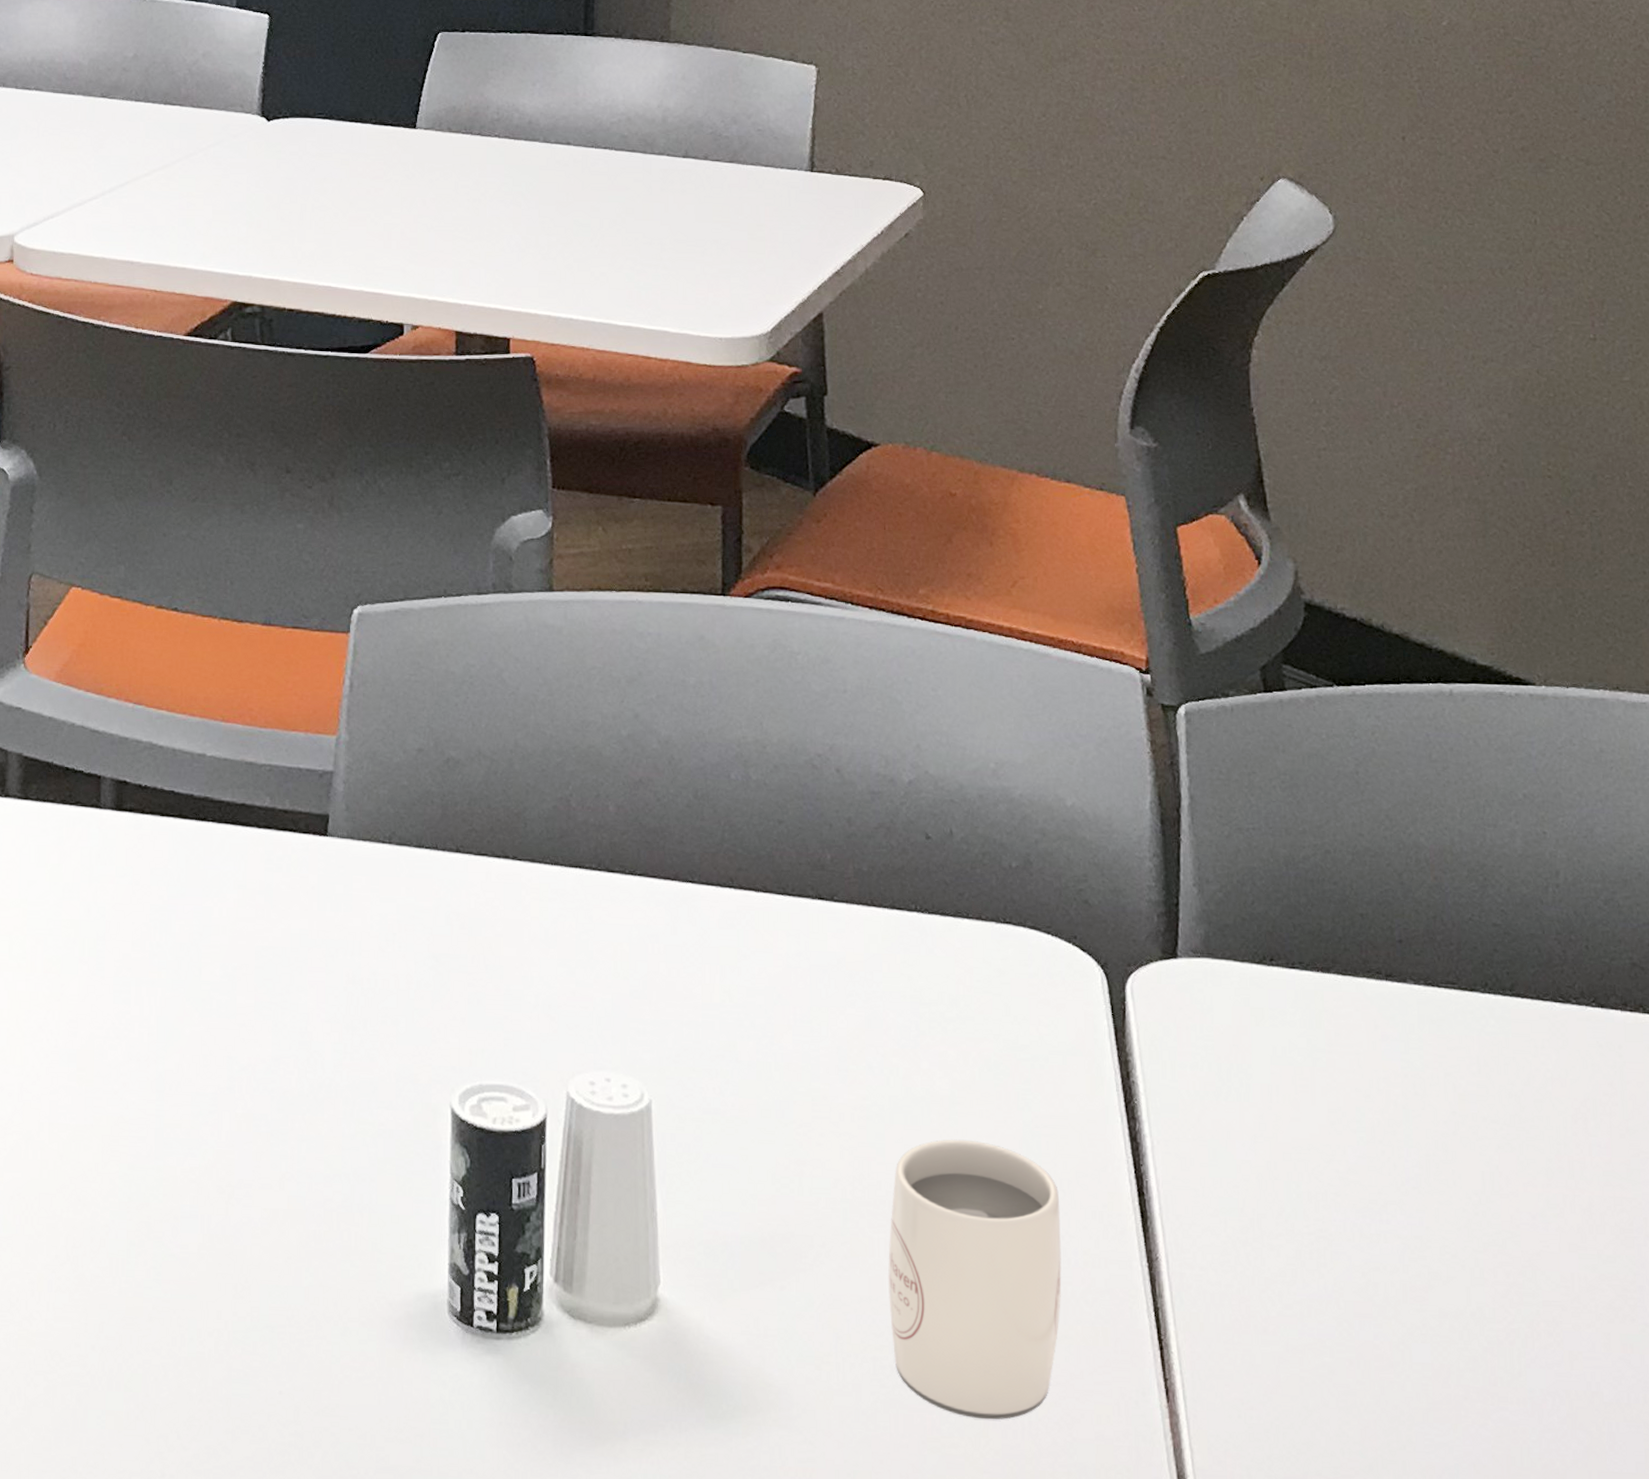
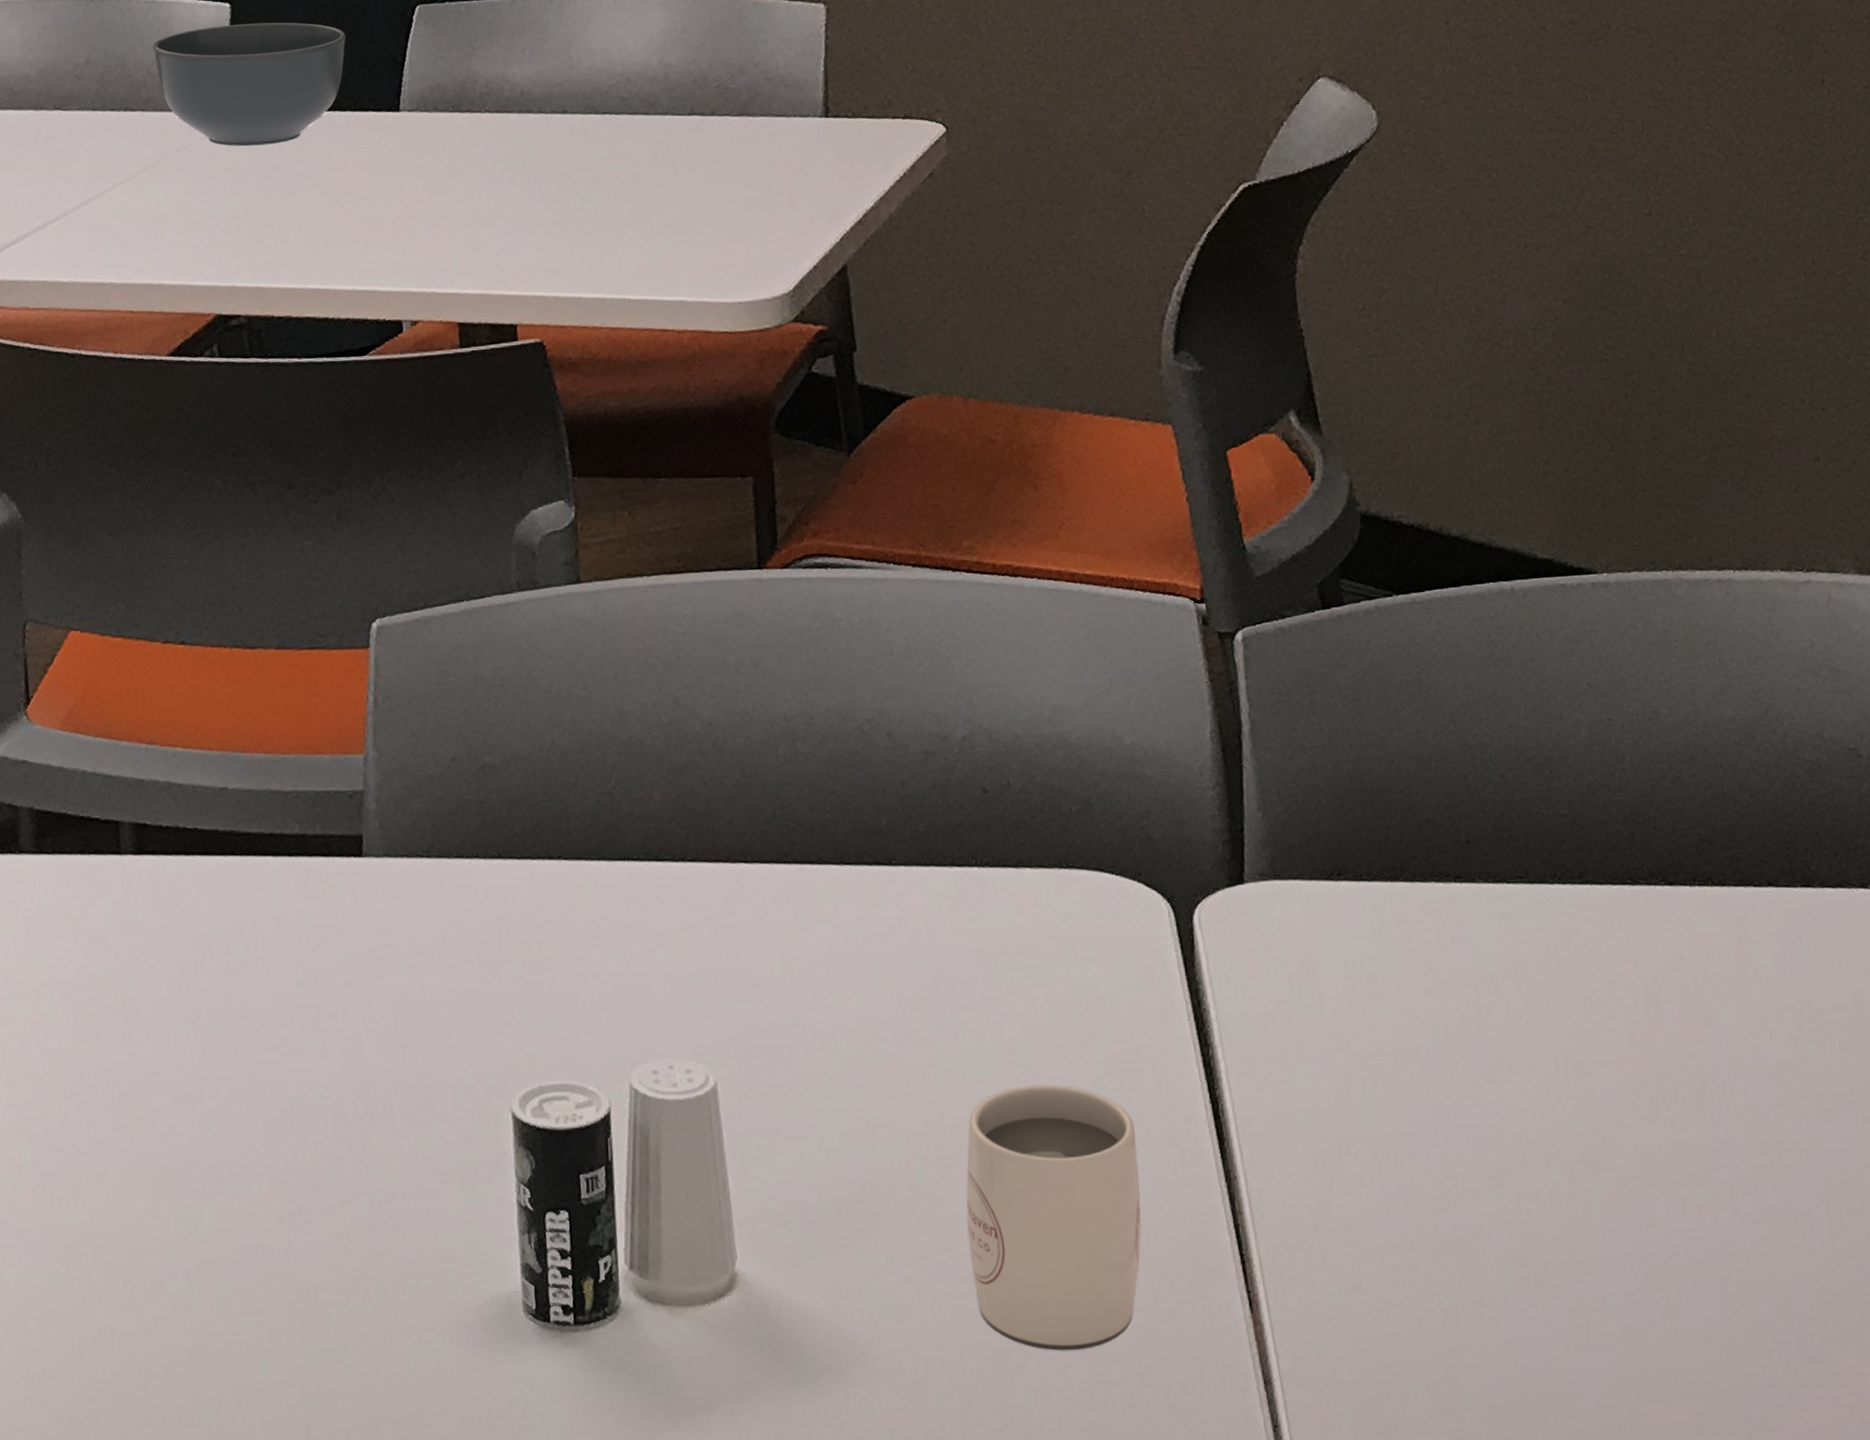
bowl: none [195,34,373,148] -> present [152,22,346,147]

